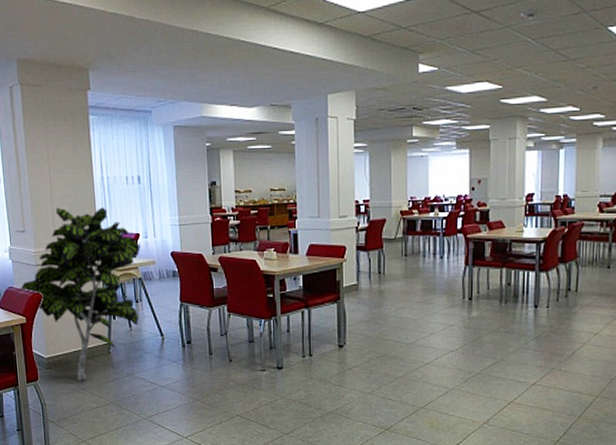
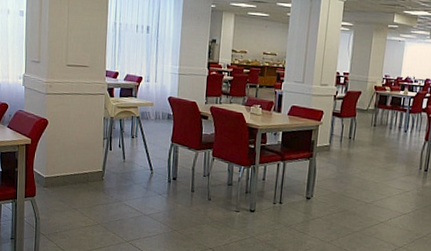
indoor plant: present [19,207,141,381] -> none [28,45,142,202]

